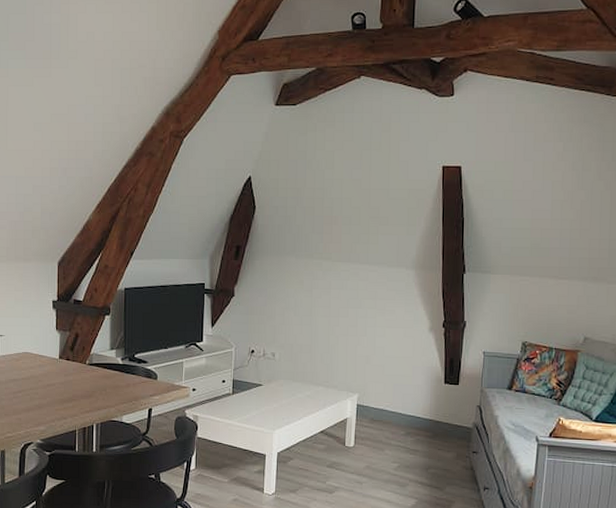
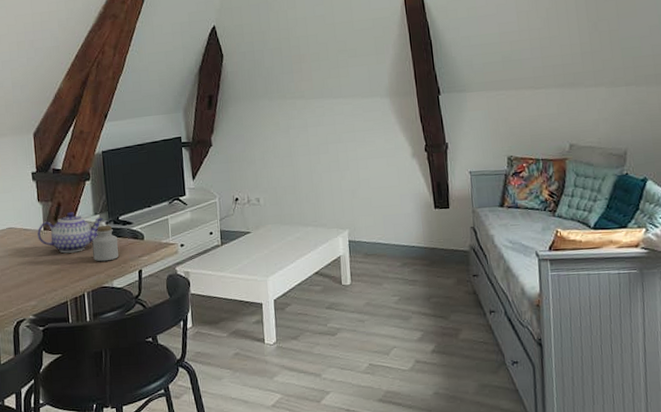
teapot: none [52,343,119,384] -> present [37,211,103,253]
jar: none [106,361,132,397] -> present [92,225,119,262]

